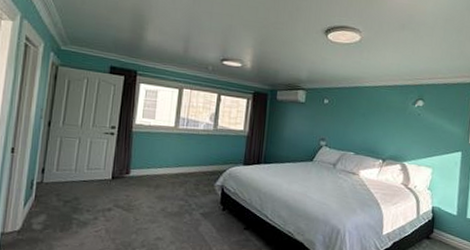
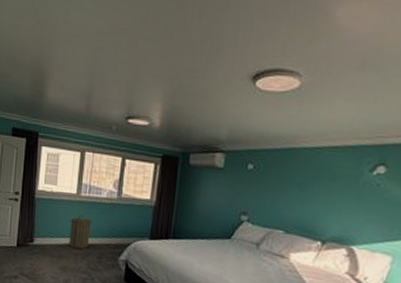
laundry hamper: none [166,146,190,178] -> present [69,215,93,249]

